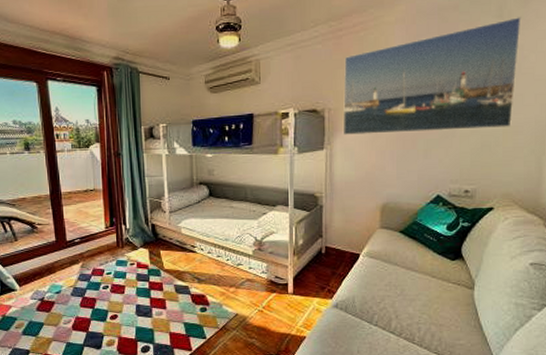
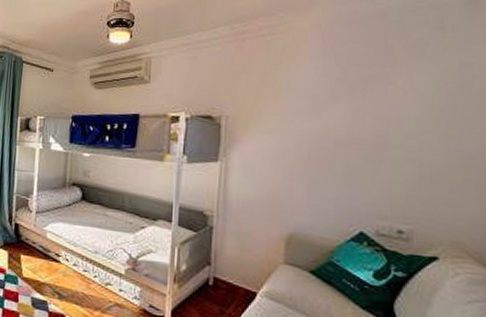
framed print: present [342,17,521,135] -> none [241,31,469,158]

